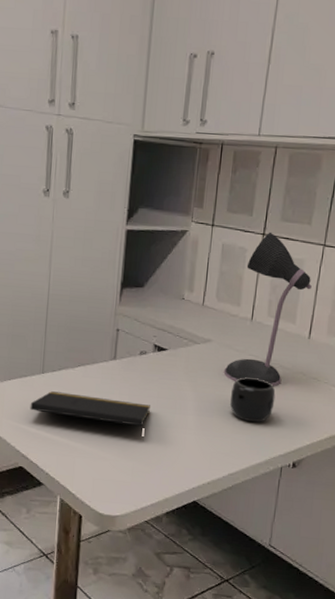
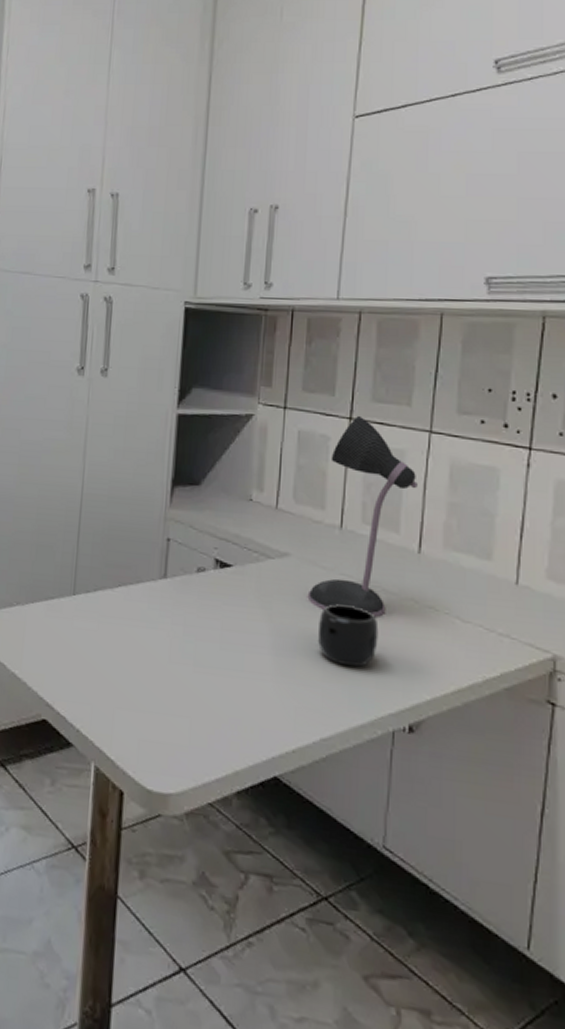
notepad: present [30,391,150,441] -> none [57,618,212,689]

